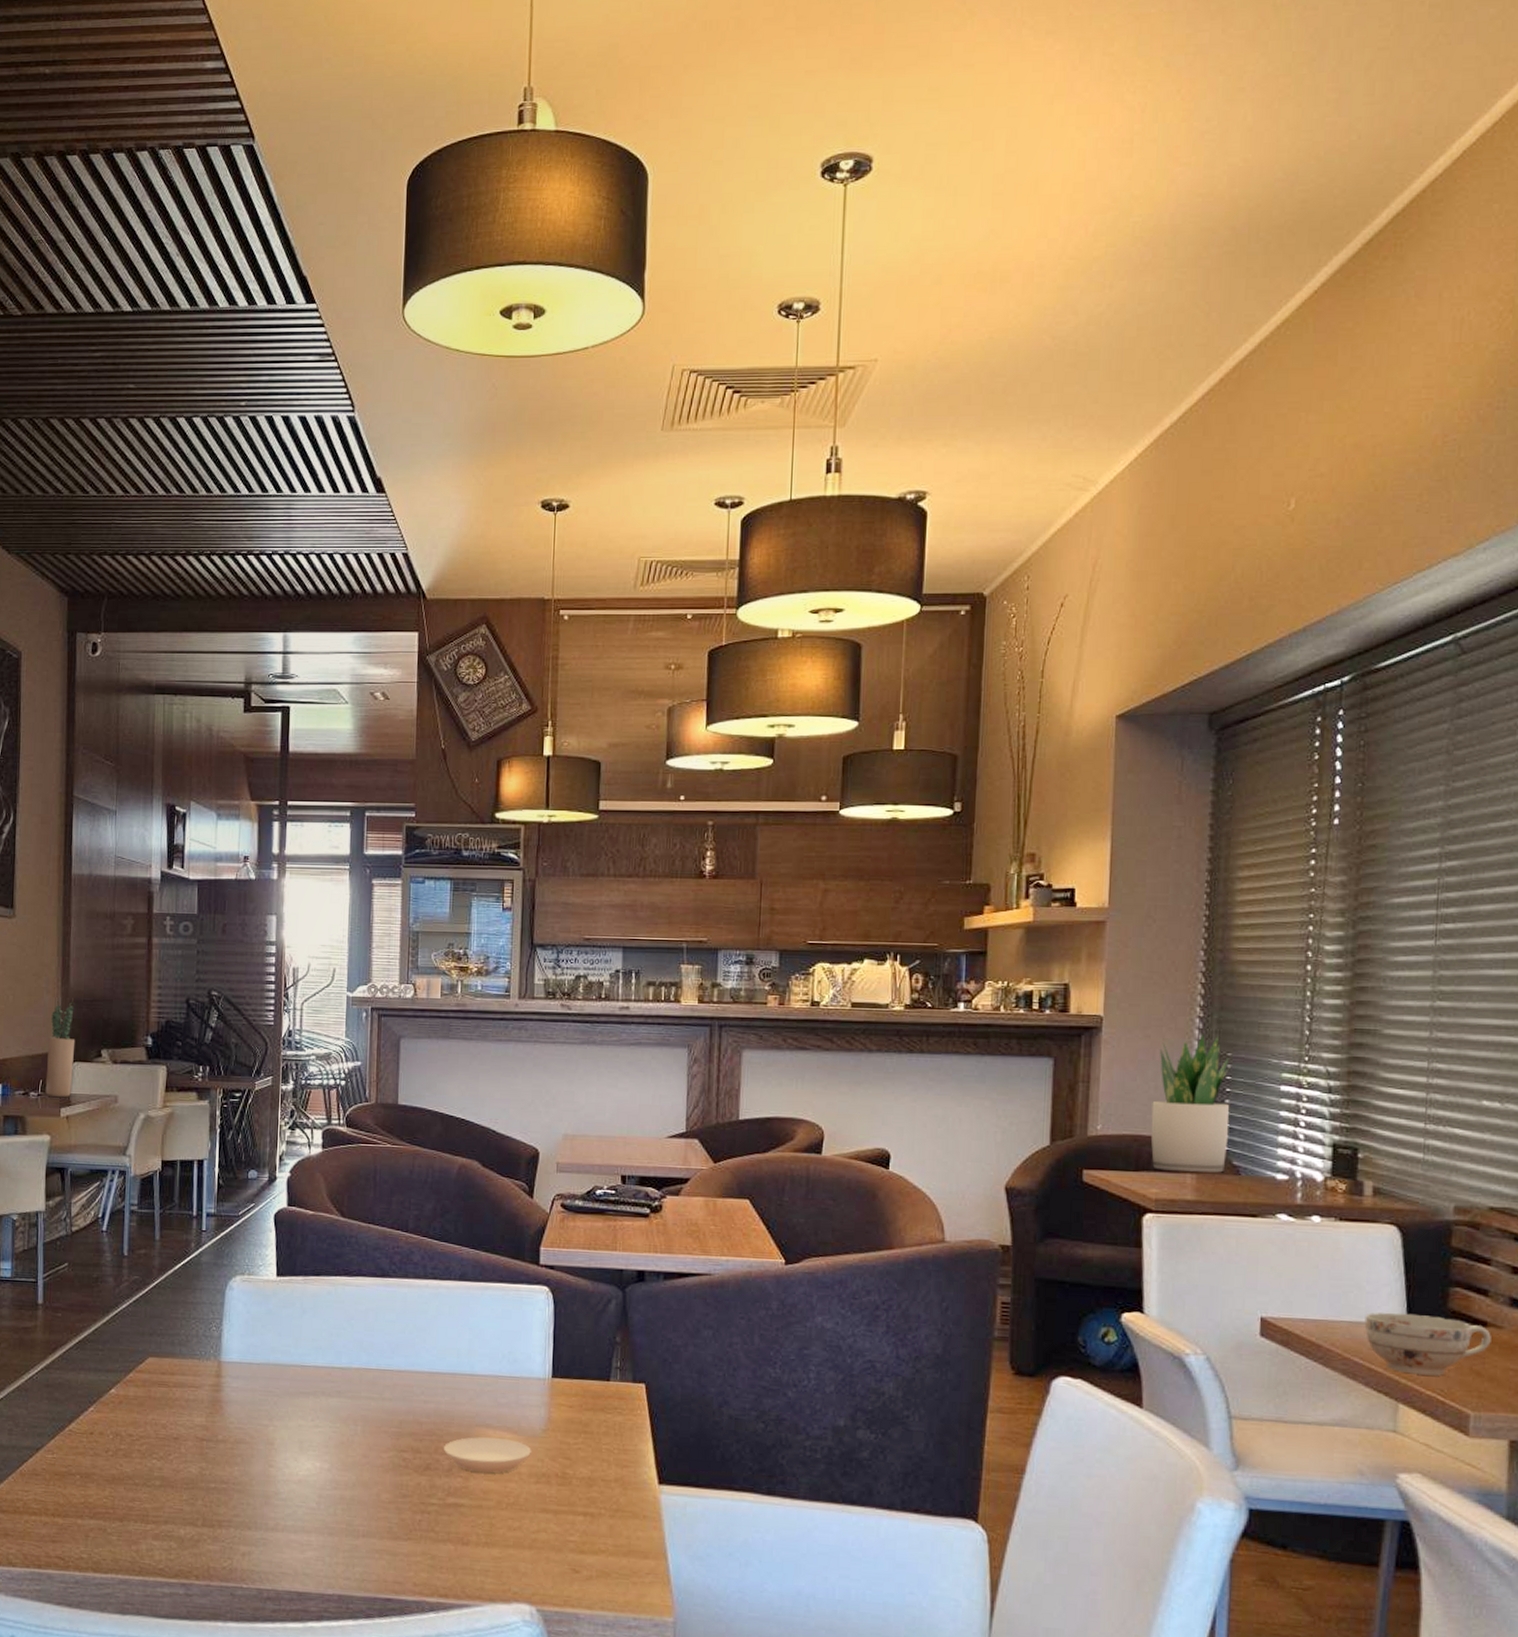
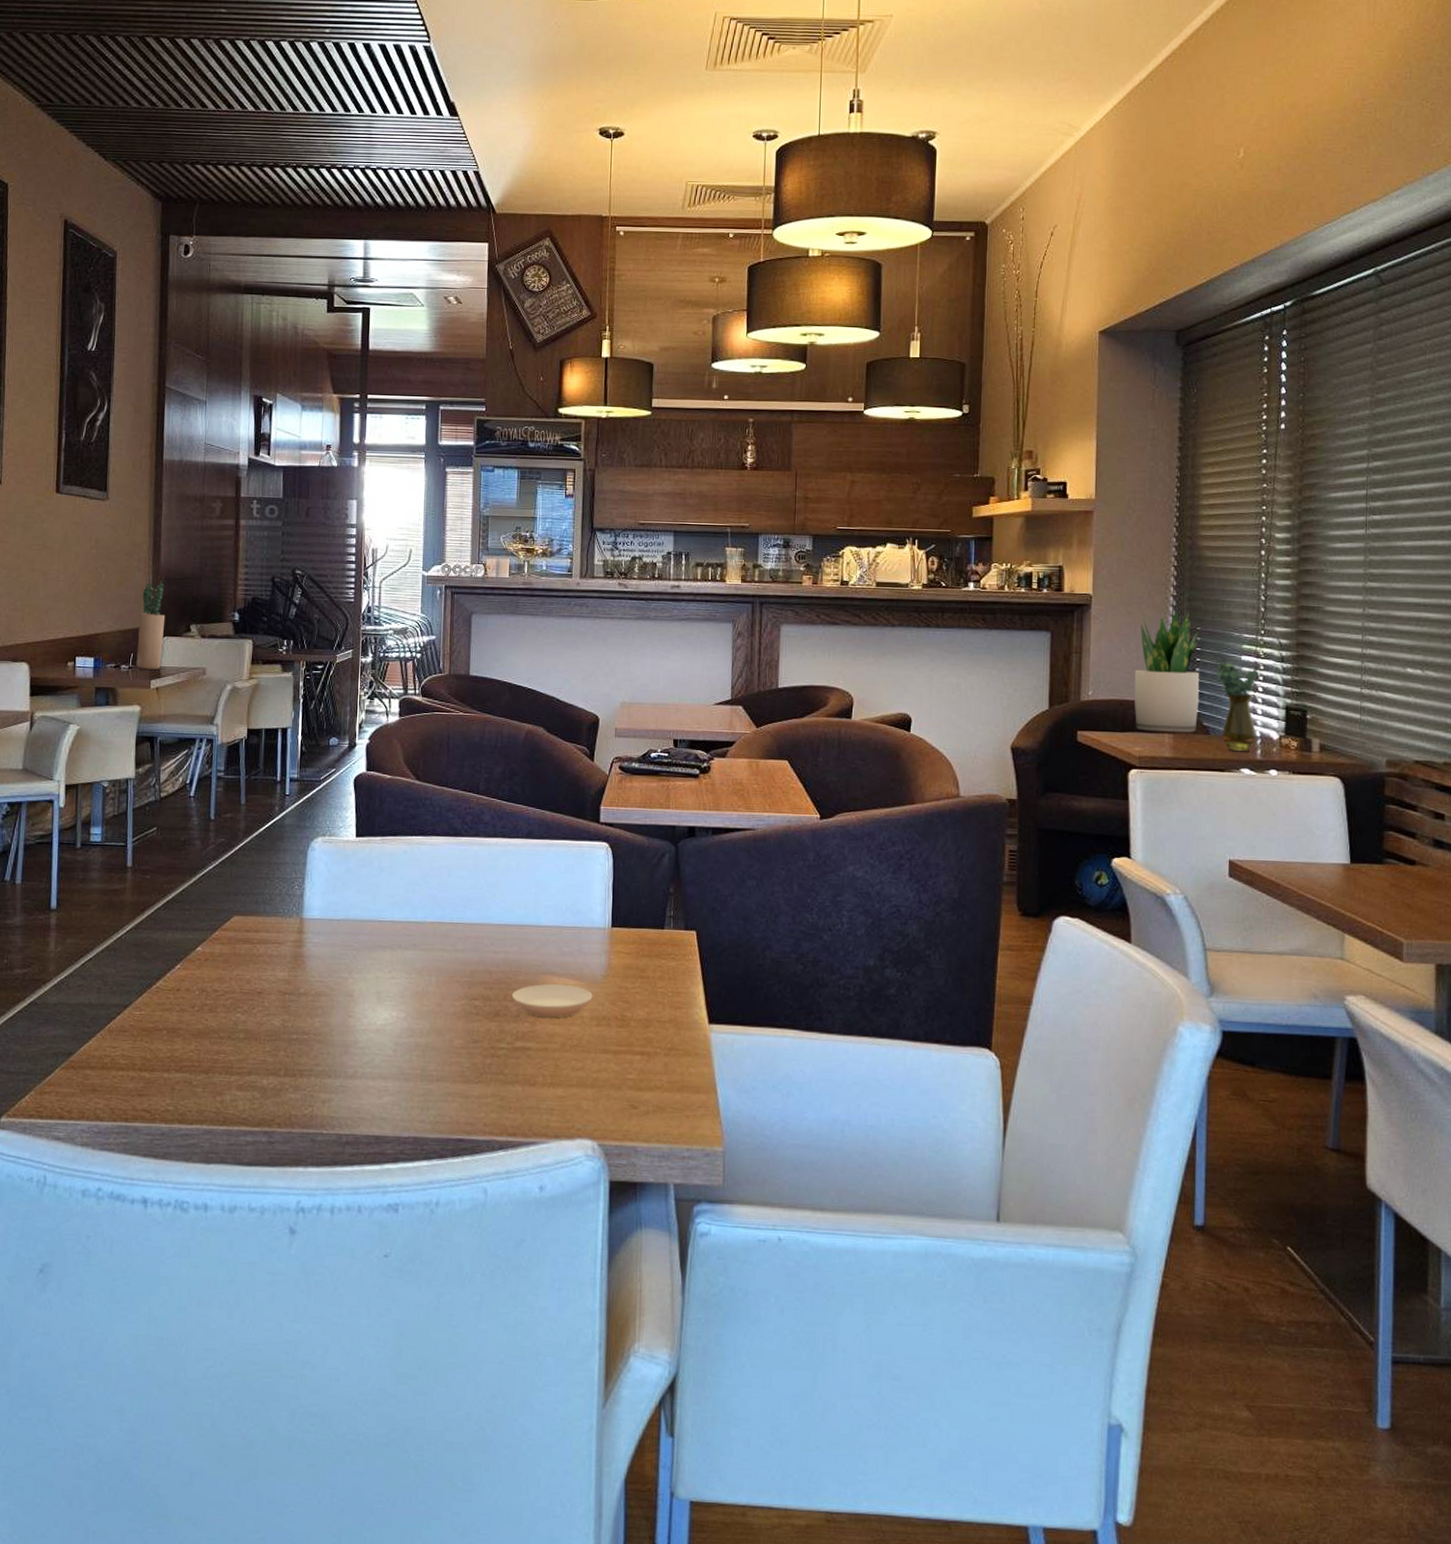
vase: none [1247,1086,1299,1194] -> present [1214,656,1257,751]
teacup: present [1364,1312,1491,1376] -> none [1315,854,1419,909]

